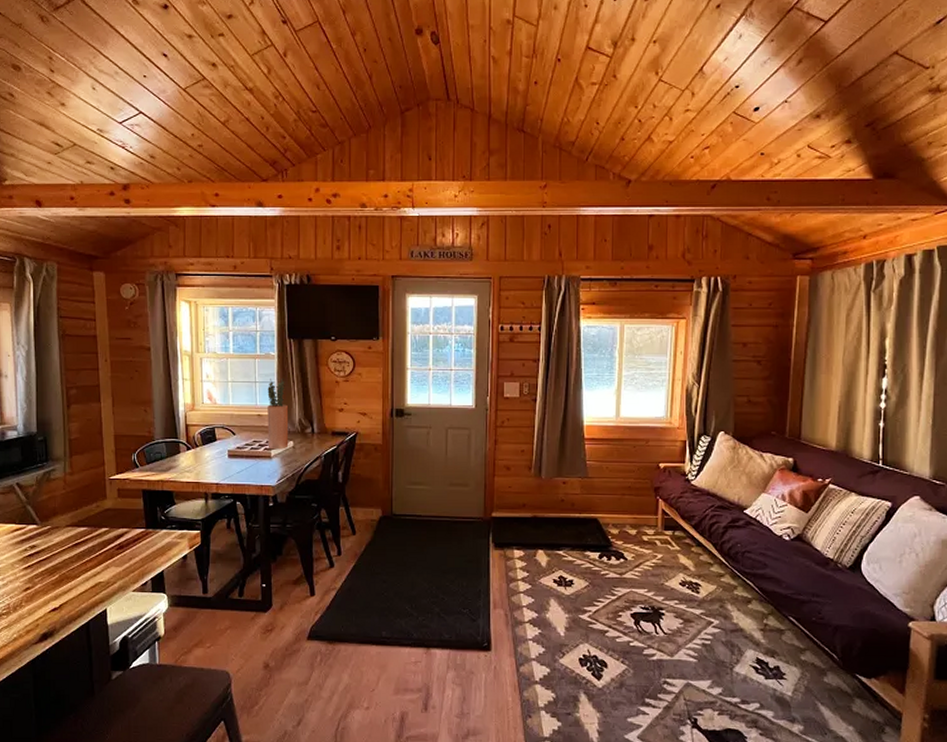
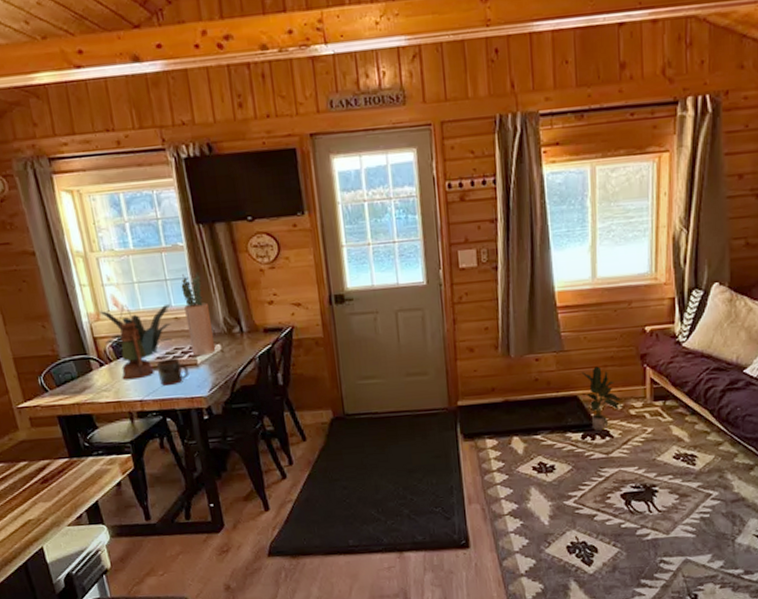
plant: none [195,403,256,446] -> present [99,304,172,357]
lantern: none [204,400,233,464] -> present [119,306,154,380]
mug: none [235,450,263,472] -> present [156,358,190,386]
potted plant: none [600,494,638,553] -> present [581,366,624,432]

